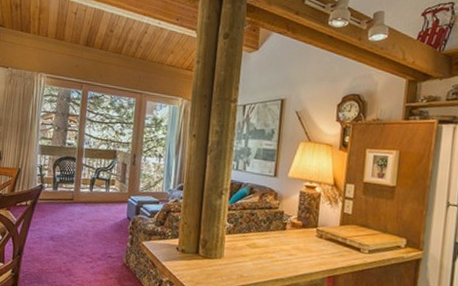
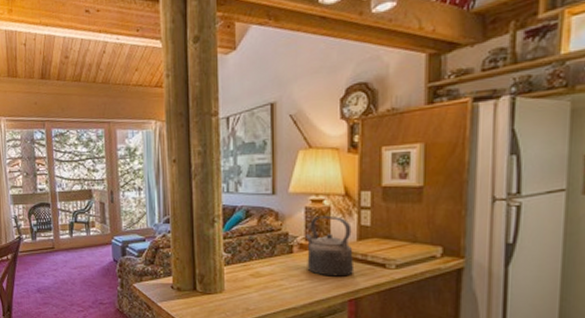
kettle: none [296,200,336,256] -> present [305,215,355,277]

